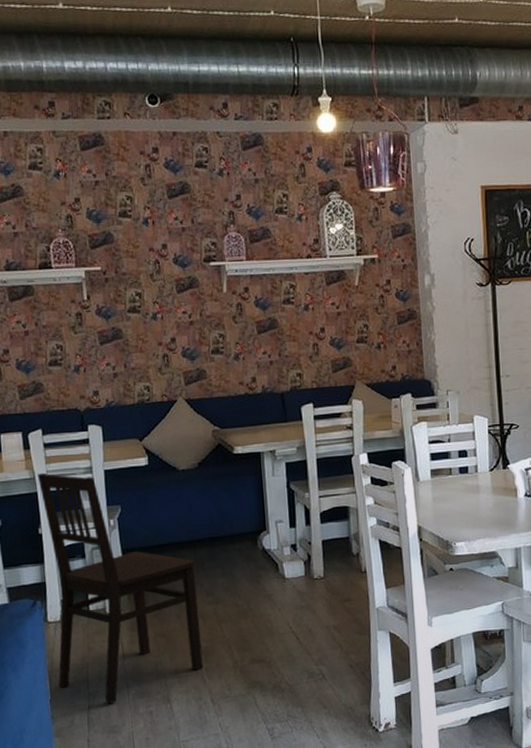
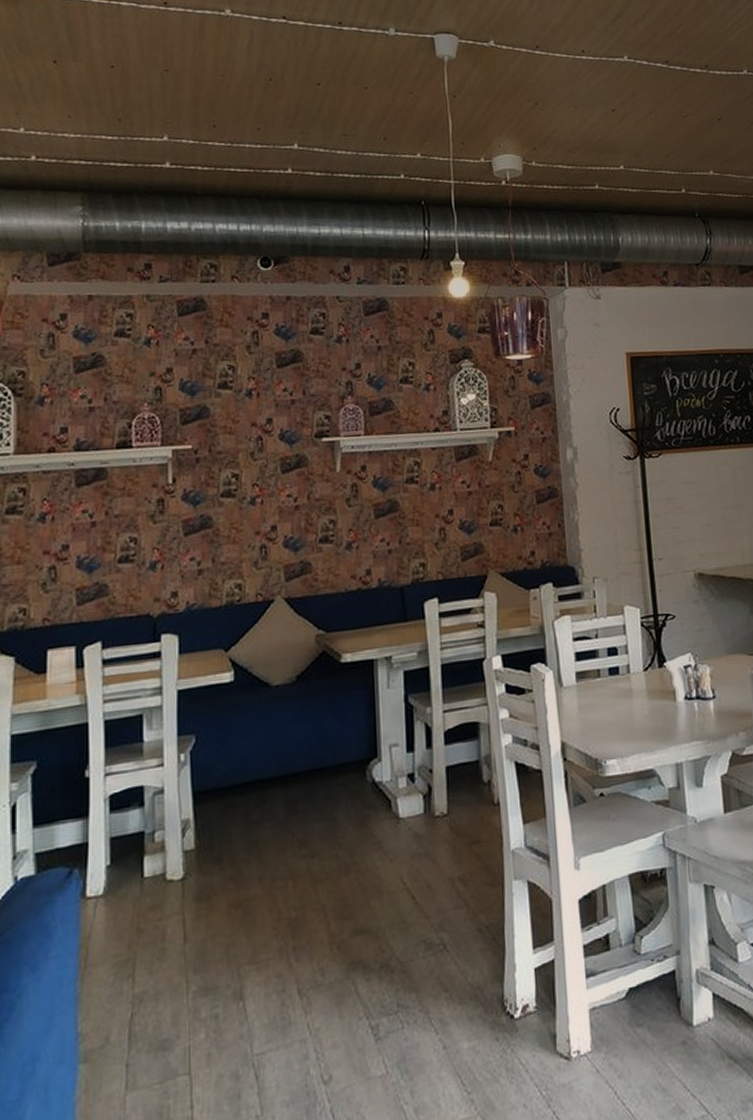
dining chair: present [37,472,203,704] -> none [90,697,290,1008]

